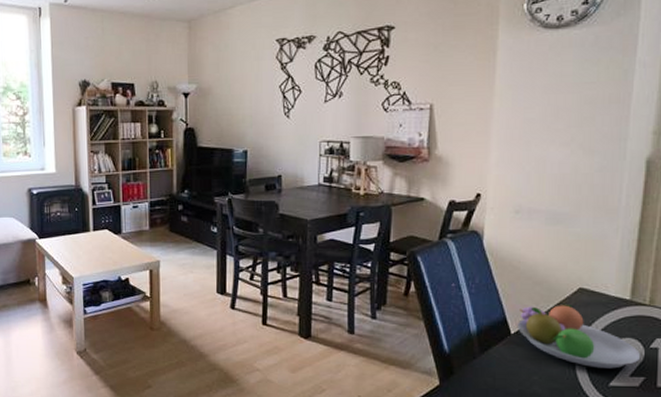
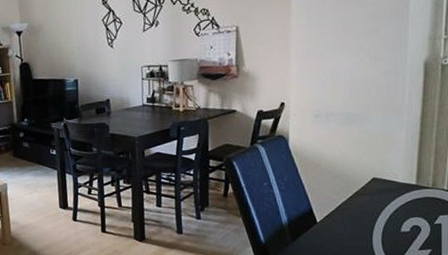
fruit bowl: present [516,304,641,369] -> none [321,192,428,245]

